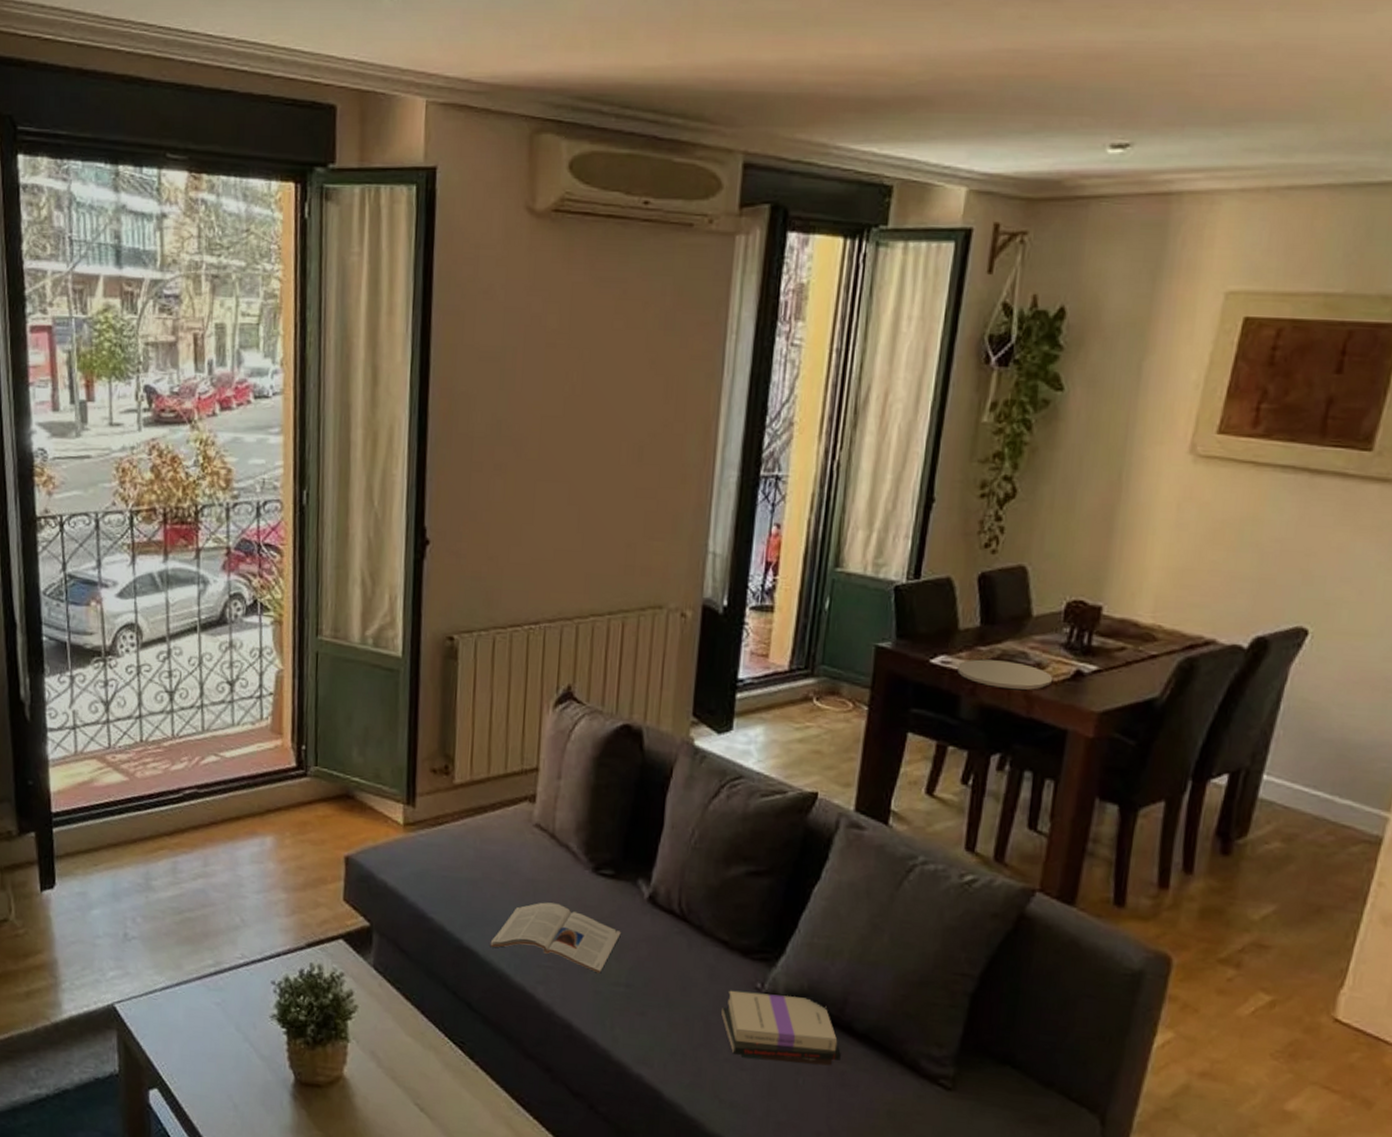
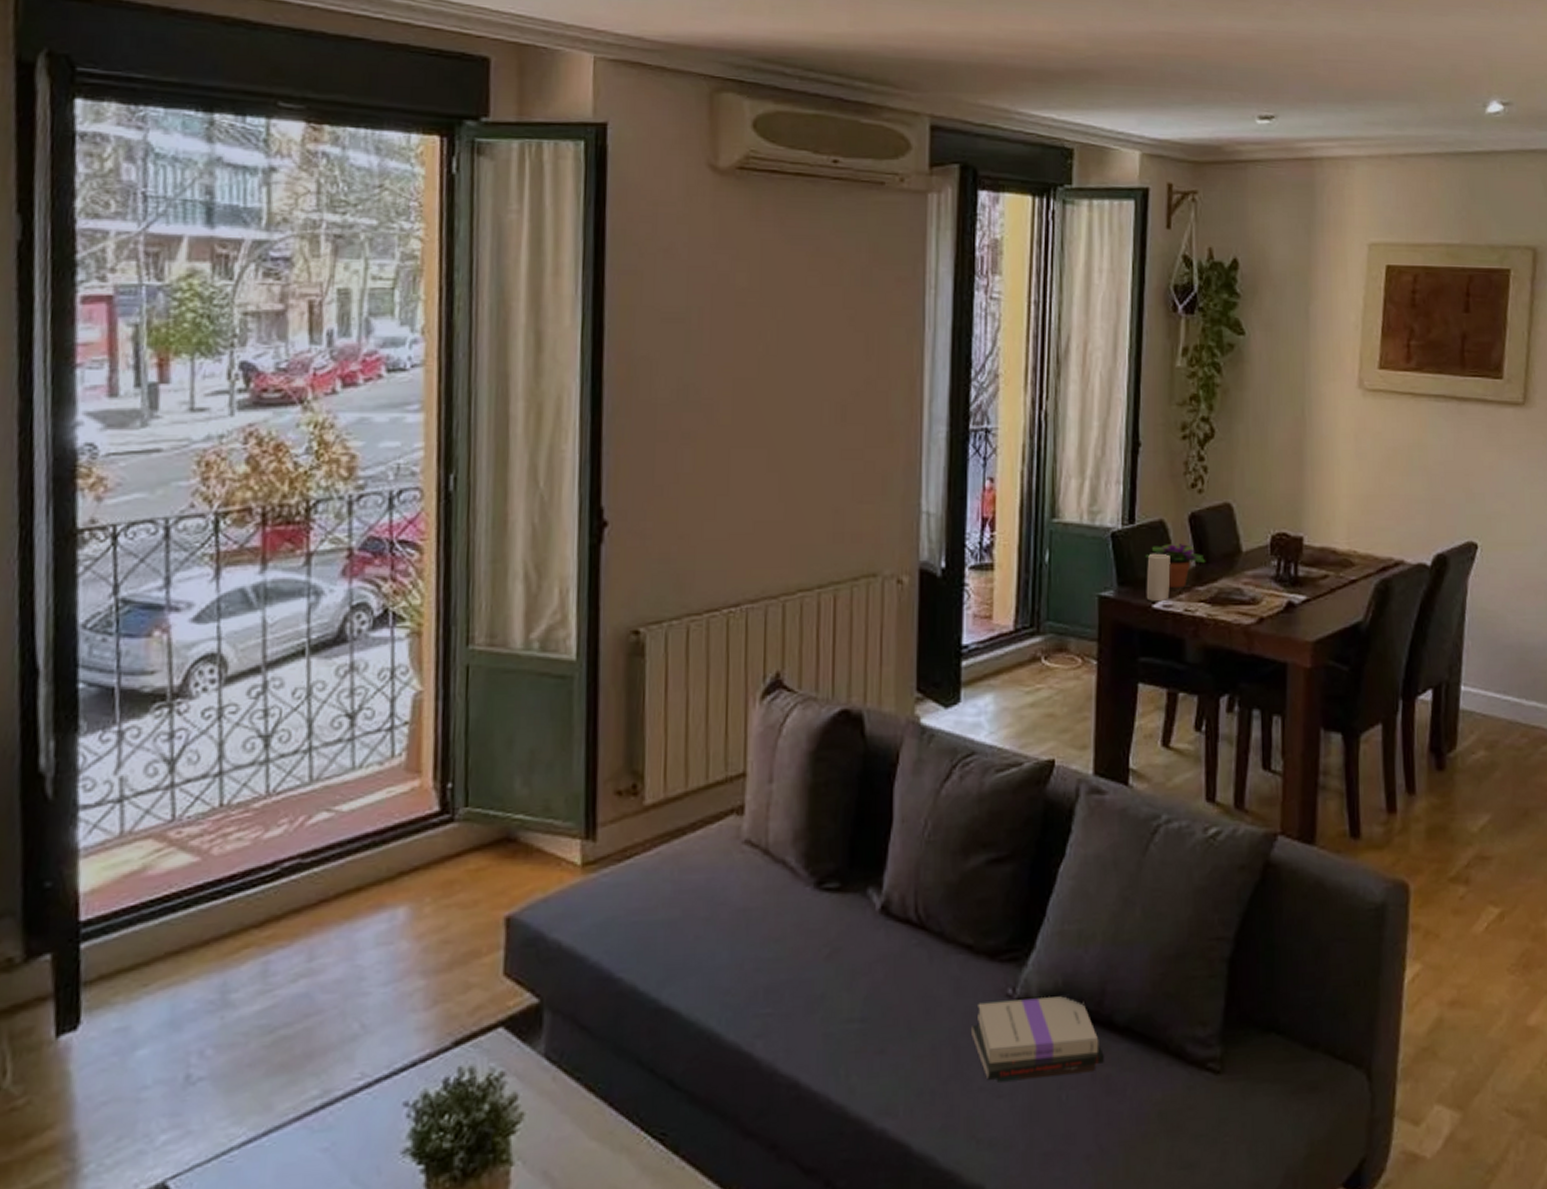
magazine: present [490,902,621,974] -> none [695,933,851,1012]
candle: none [924,609,954,658] -> present [1146,553,1171,602]
potted flower: none [928,602,992,646] -> present [1145,544,1206,589]
plate: present [956,659,1054,690] -> none [1178,599,1268,627]

